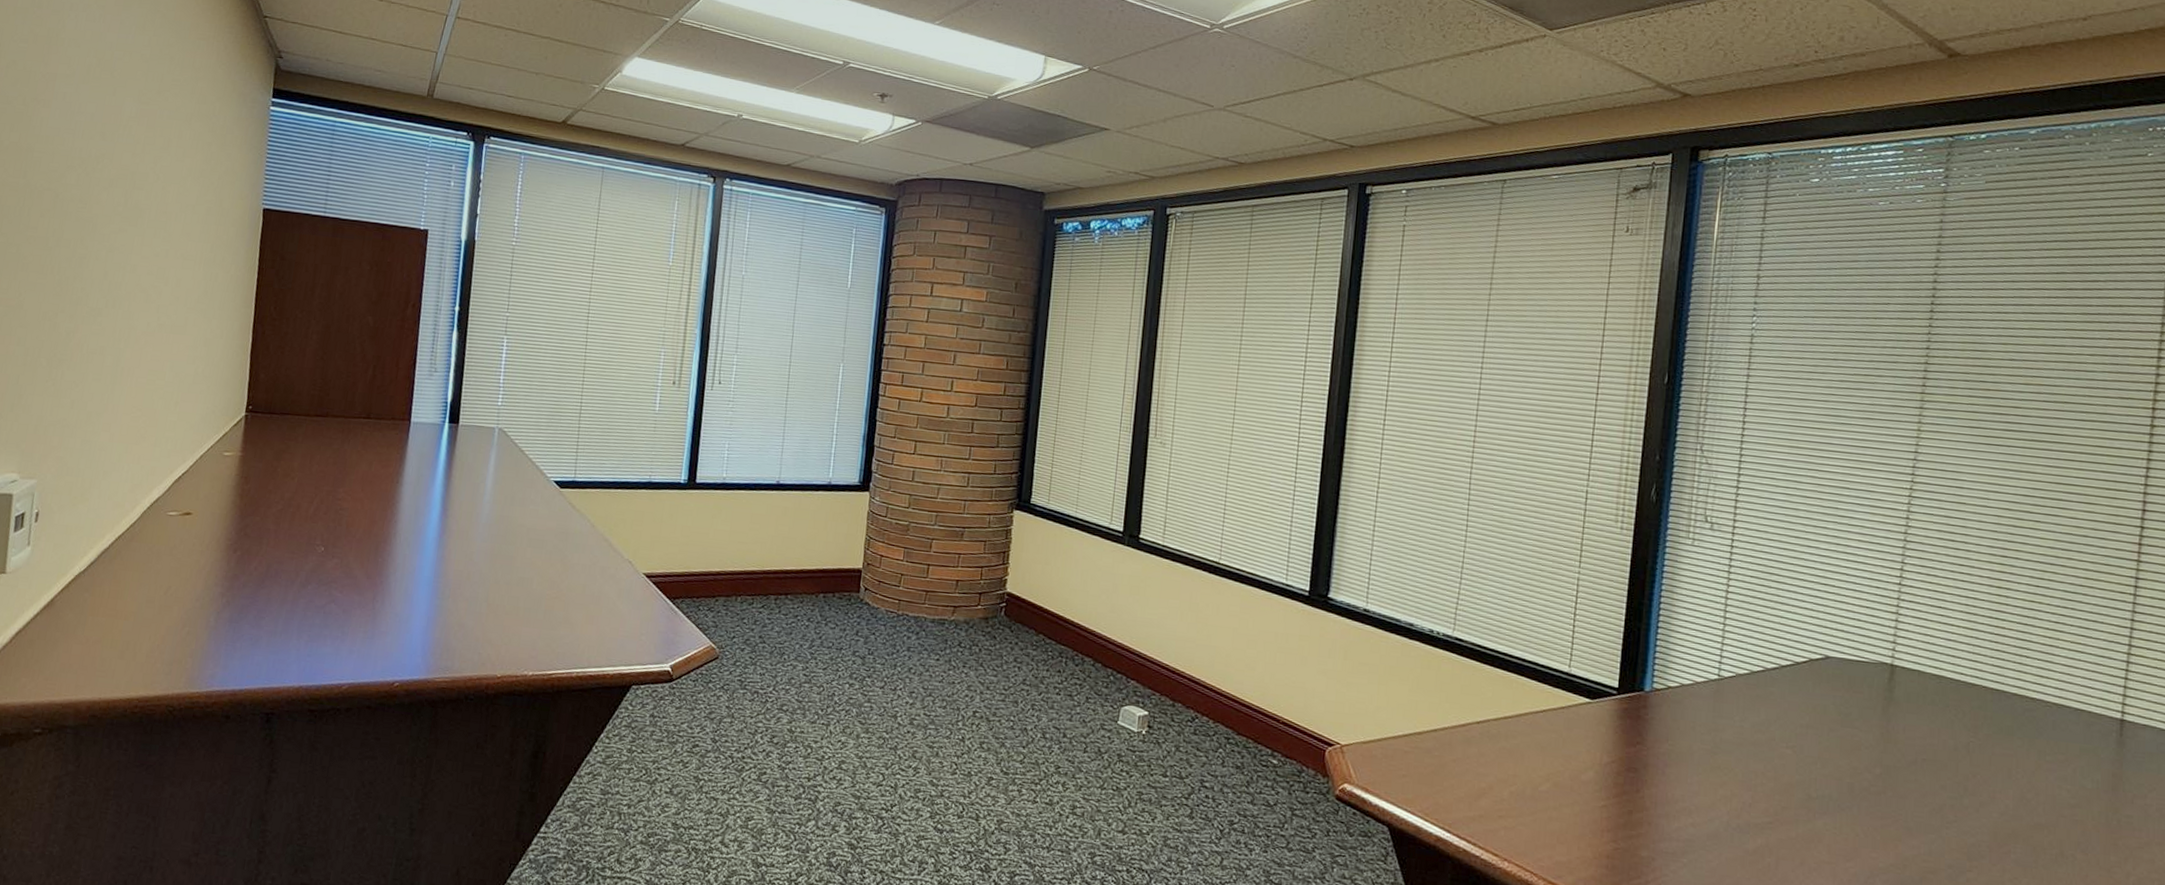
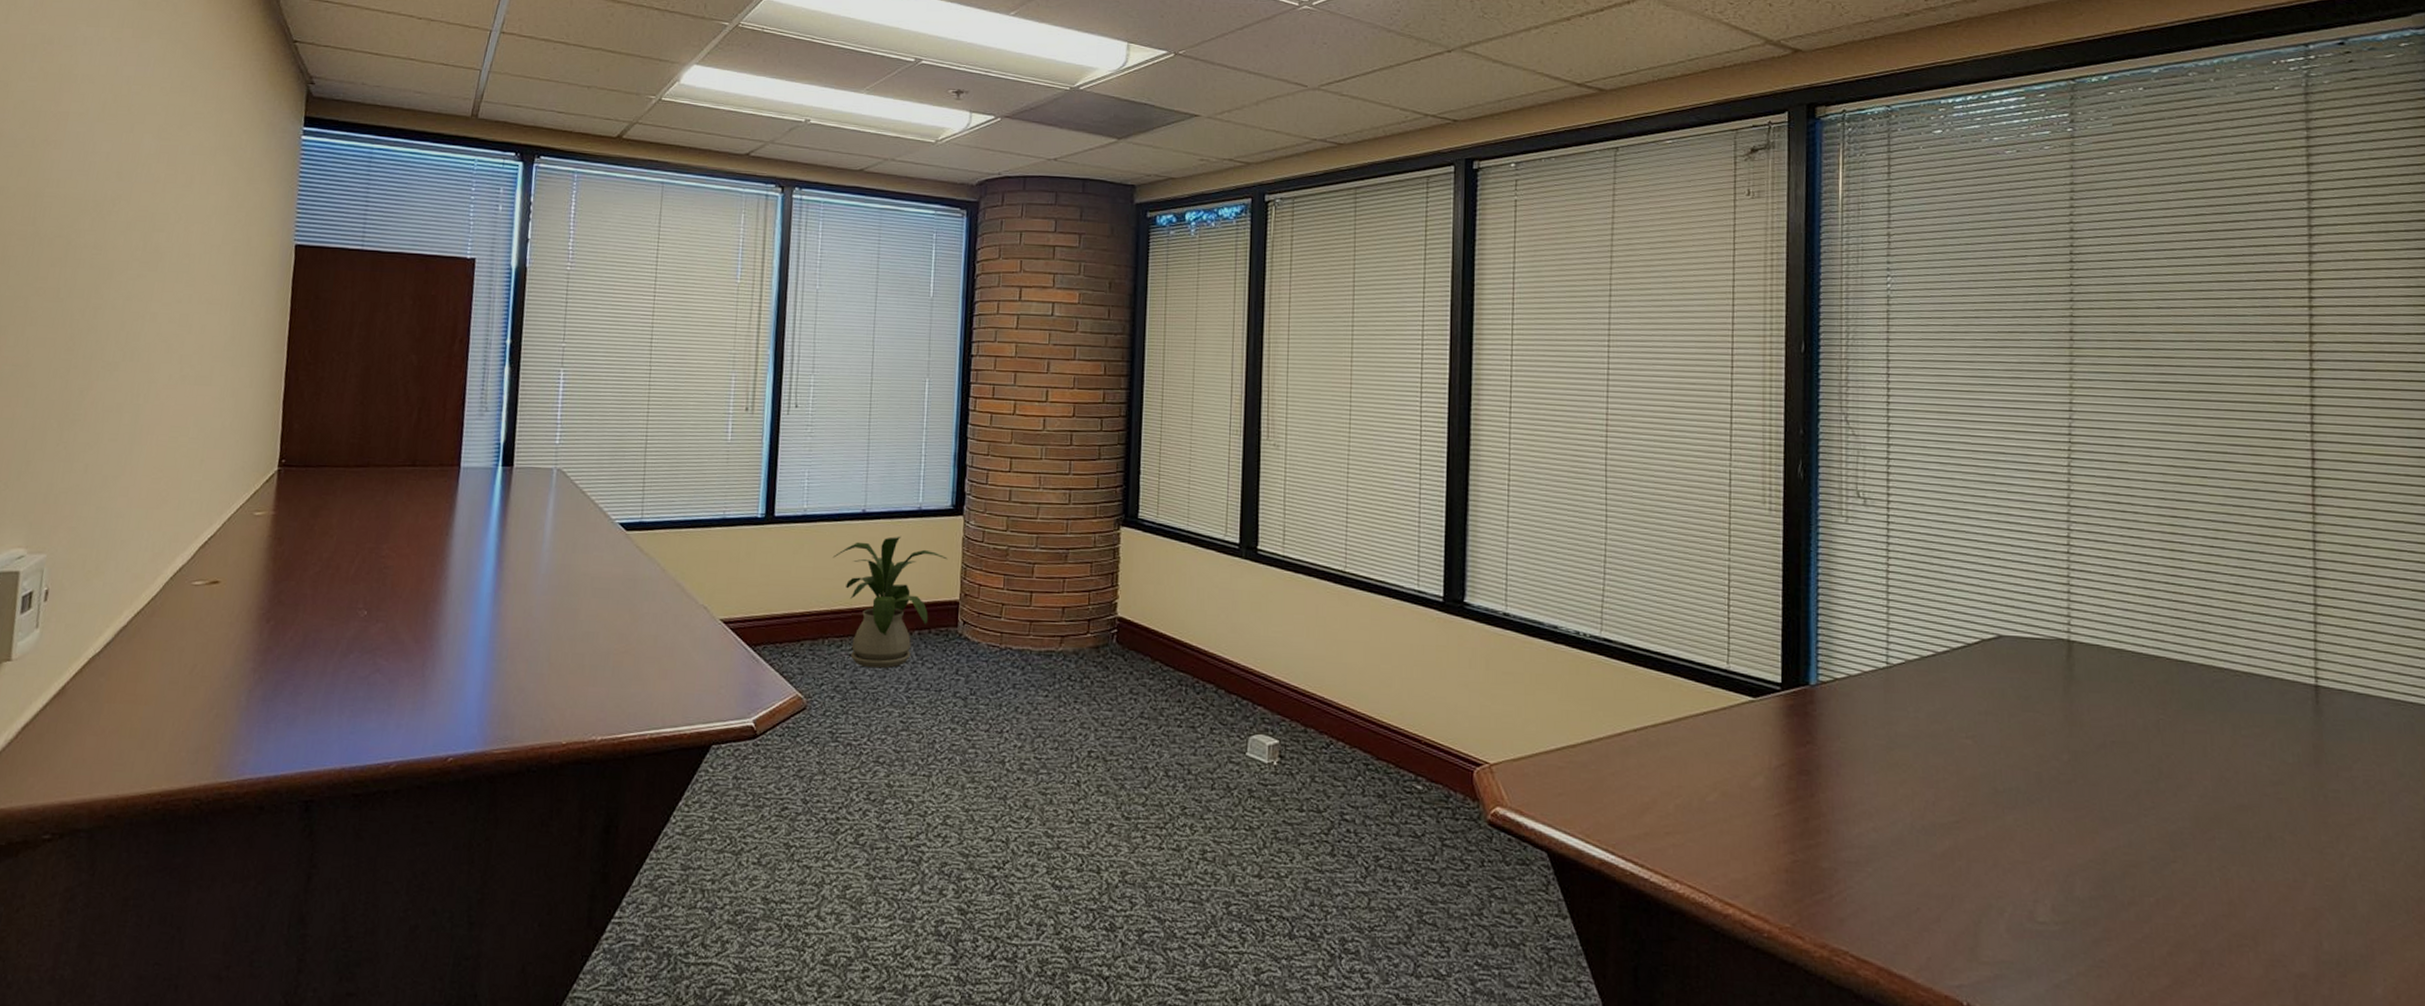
house plant: none [747,507,853,627] -> present [832,536,948,669]

